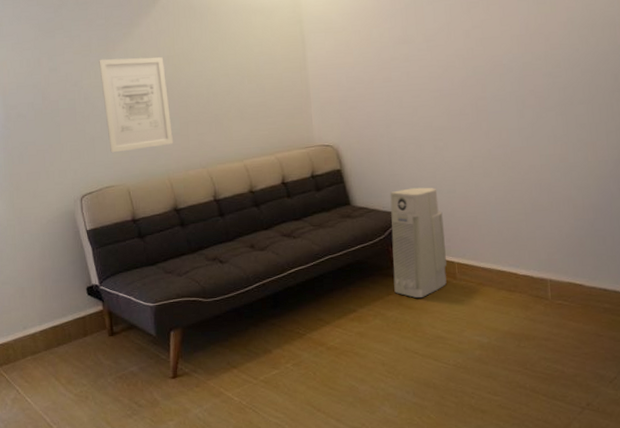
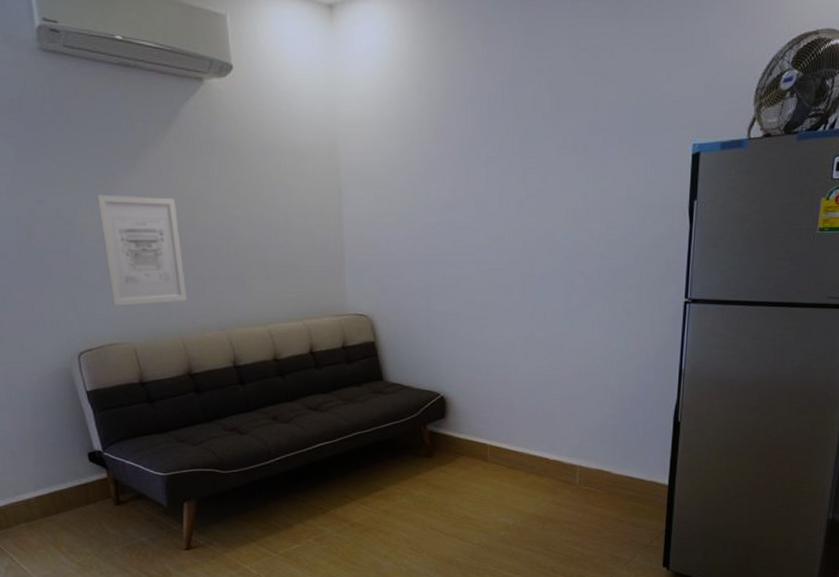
air purifier: present [390,187,447,298] -> none [424,366,479,478]

